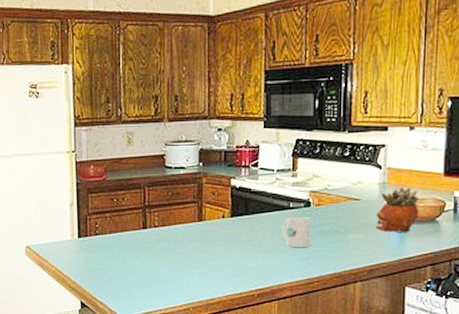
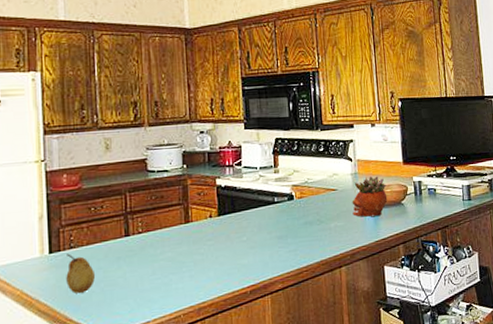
fruit: none [92,239,117,276] -> present [66,253,96,294]
mug: present [282,216,311,248] -> none [268,209,297,241]

